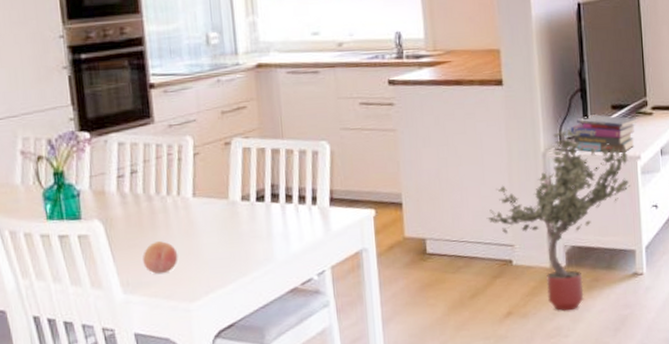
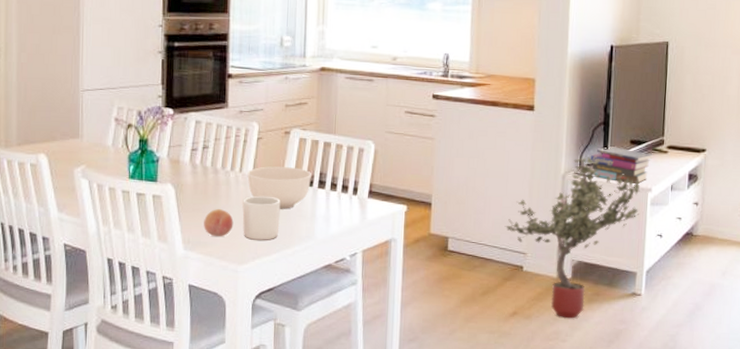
mug: none [185,219,232,273] -> present [242,195,281,241]
bowl: none [187,182,263,232] -> present [247,166,312,209]

